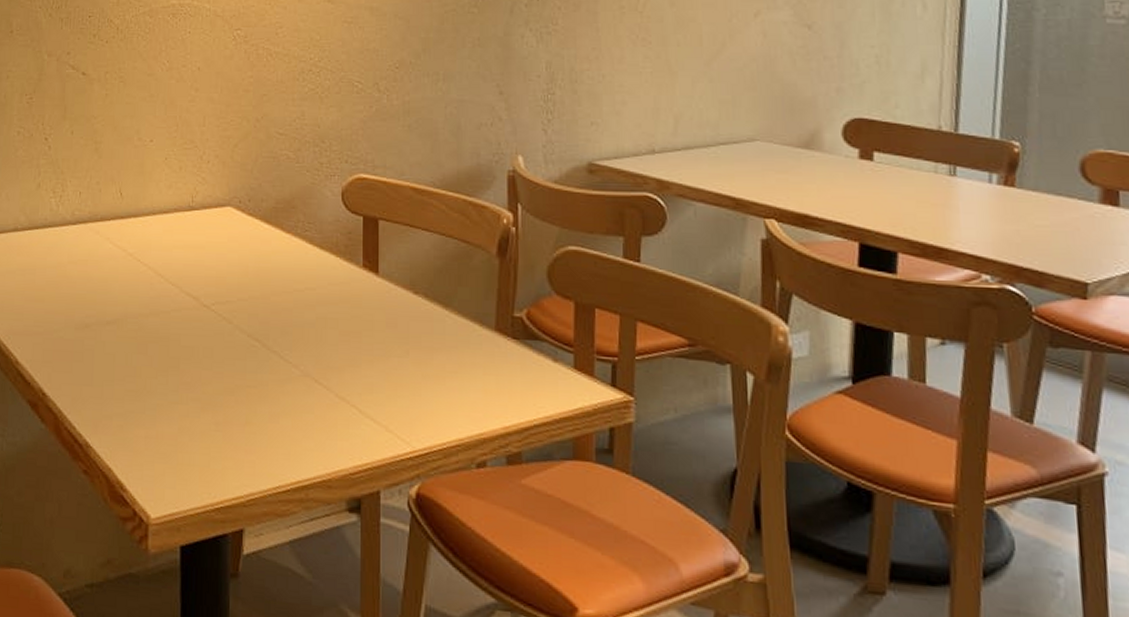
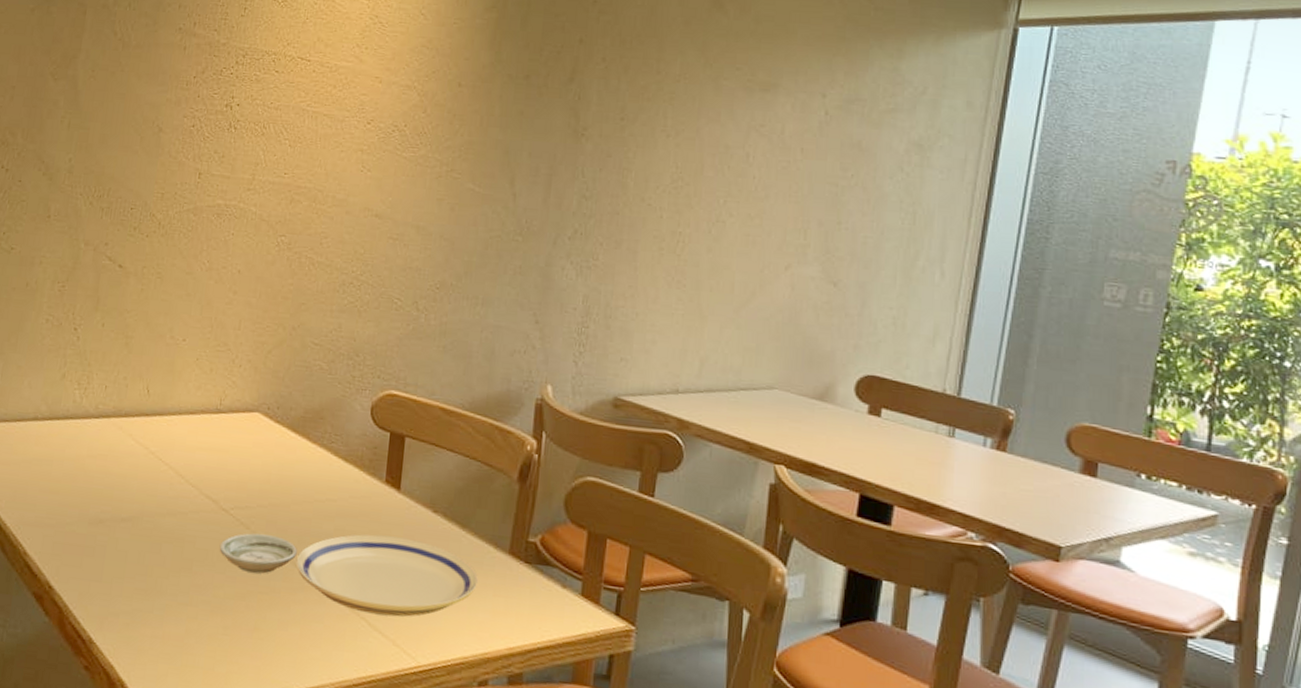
saucer: none [204,327,281,367] -> present [219,533,297,574]
plate: none [281,320,466,402] -> present [296,534,478,617]

